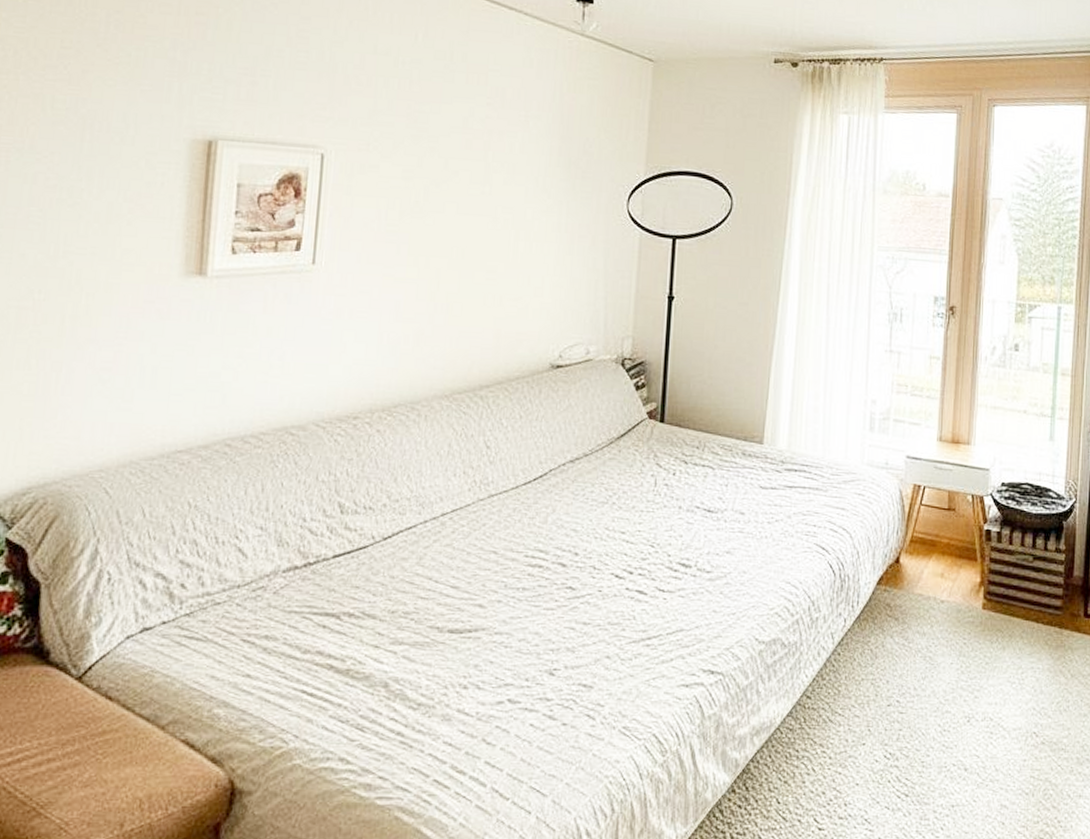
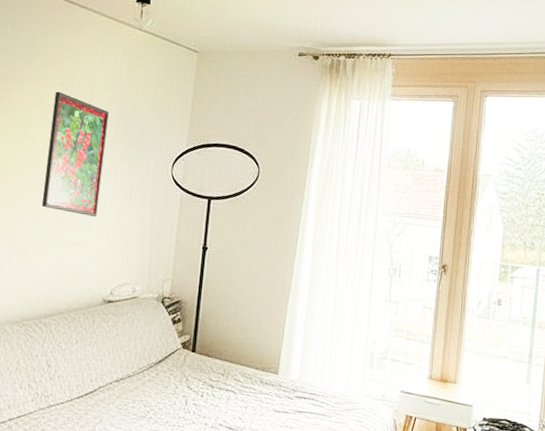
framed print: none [470,113,548,264] -> present [41,91,109,217]

